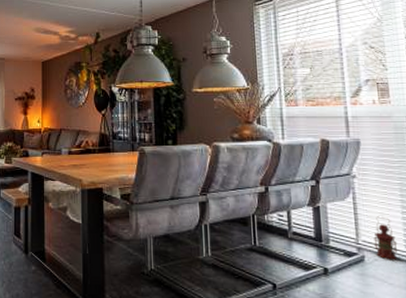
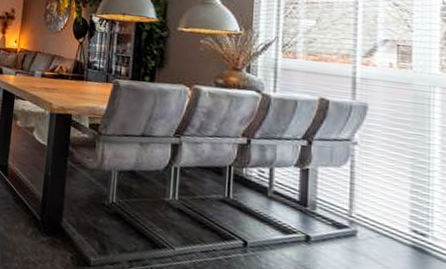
lantern: present [374,216,398,260] -> none [371,190,401,242]

